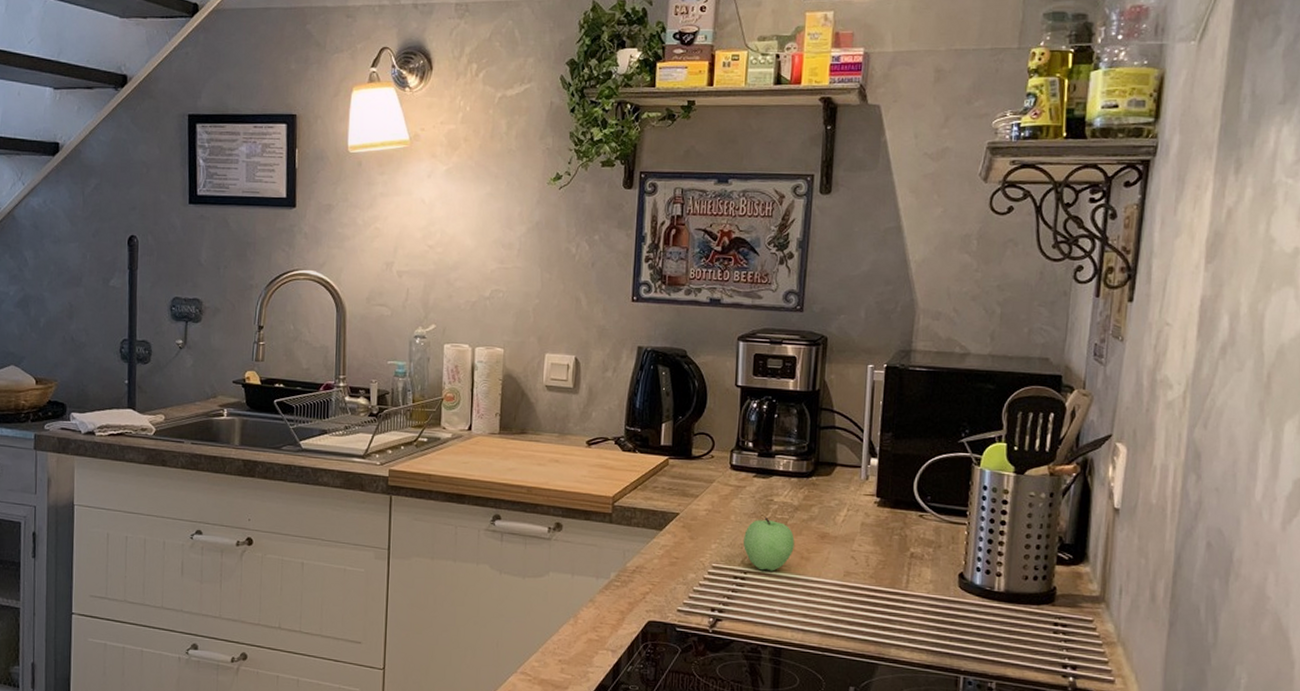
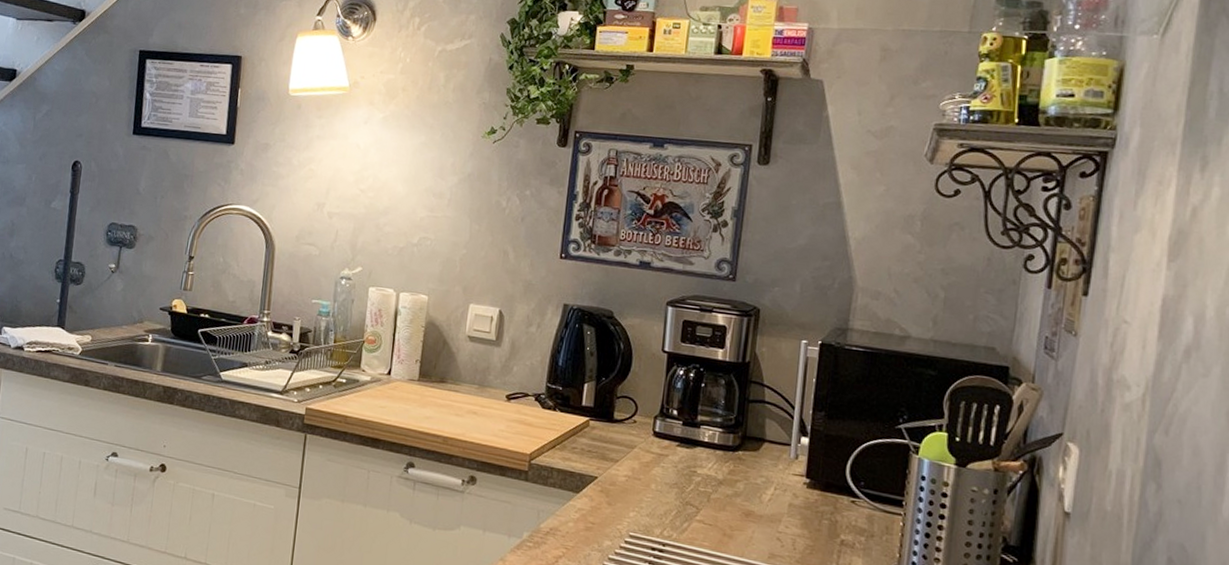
apple: present [743,518,795,571] -> none [663,489,718,546]

